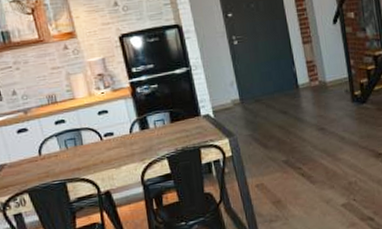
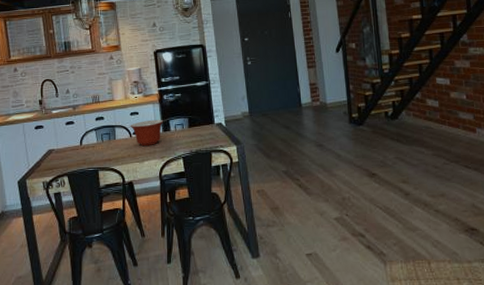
mixing bowl: none [99,116,139,150] -> present [130,119,163,147]

